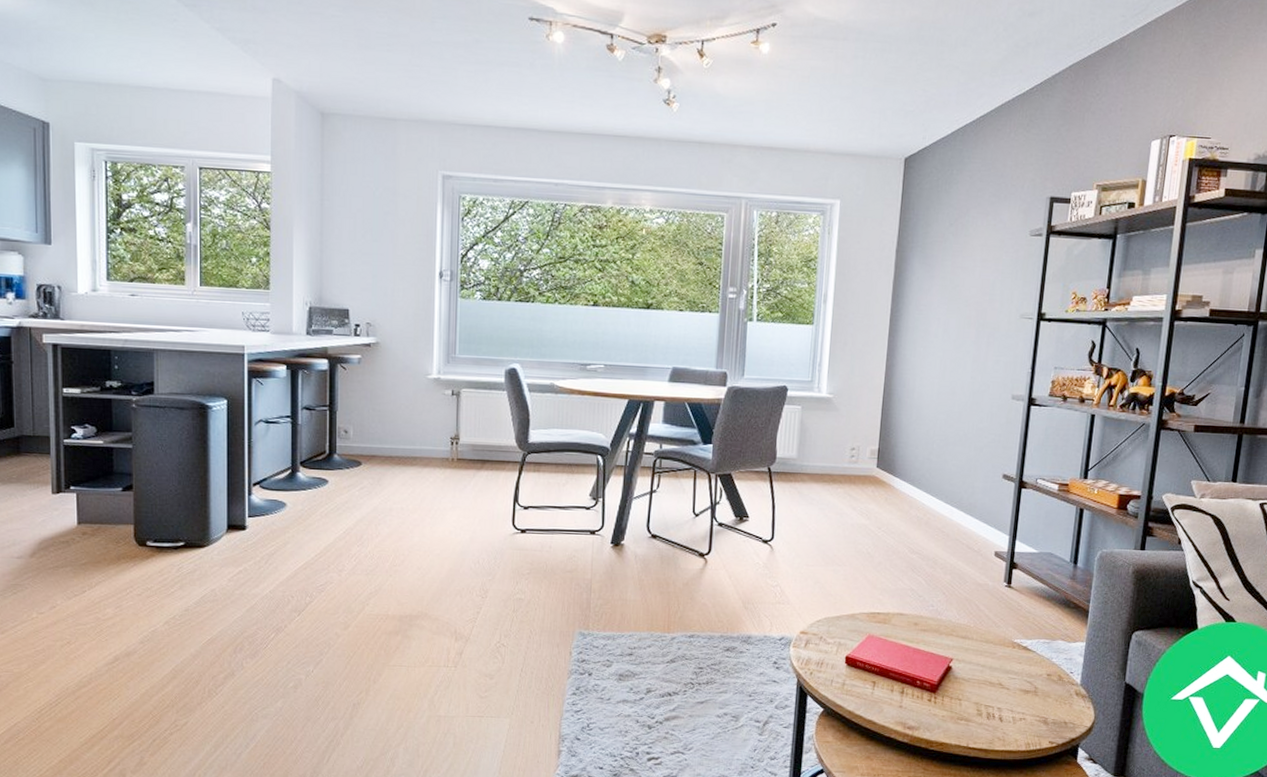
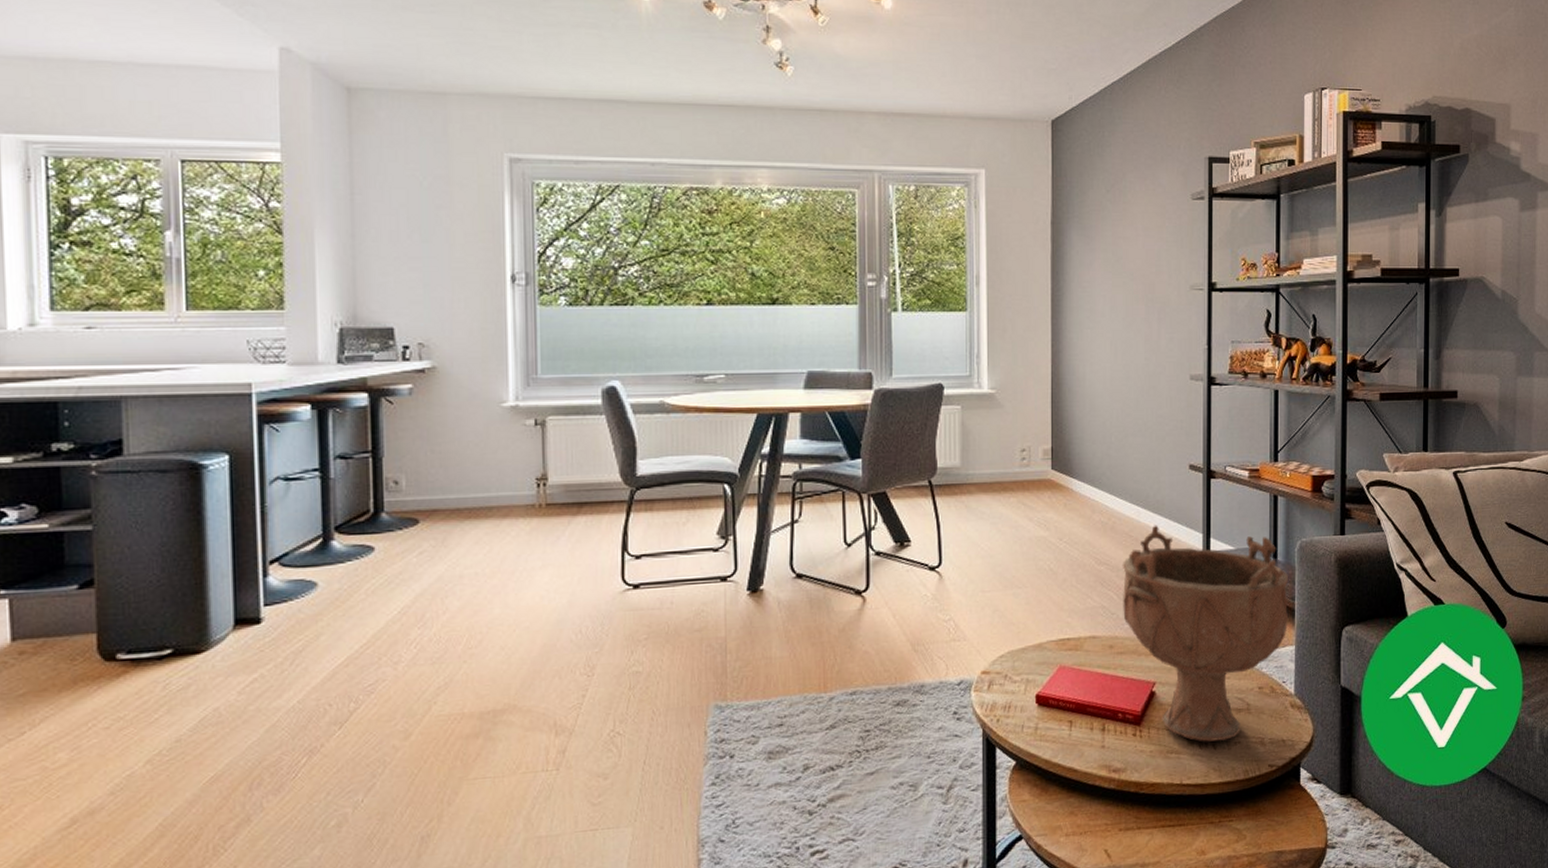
decorative bowl: none [929,524,1087,715] -> present [1122,525,1289,742]

